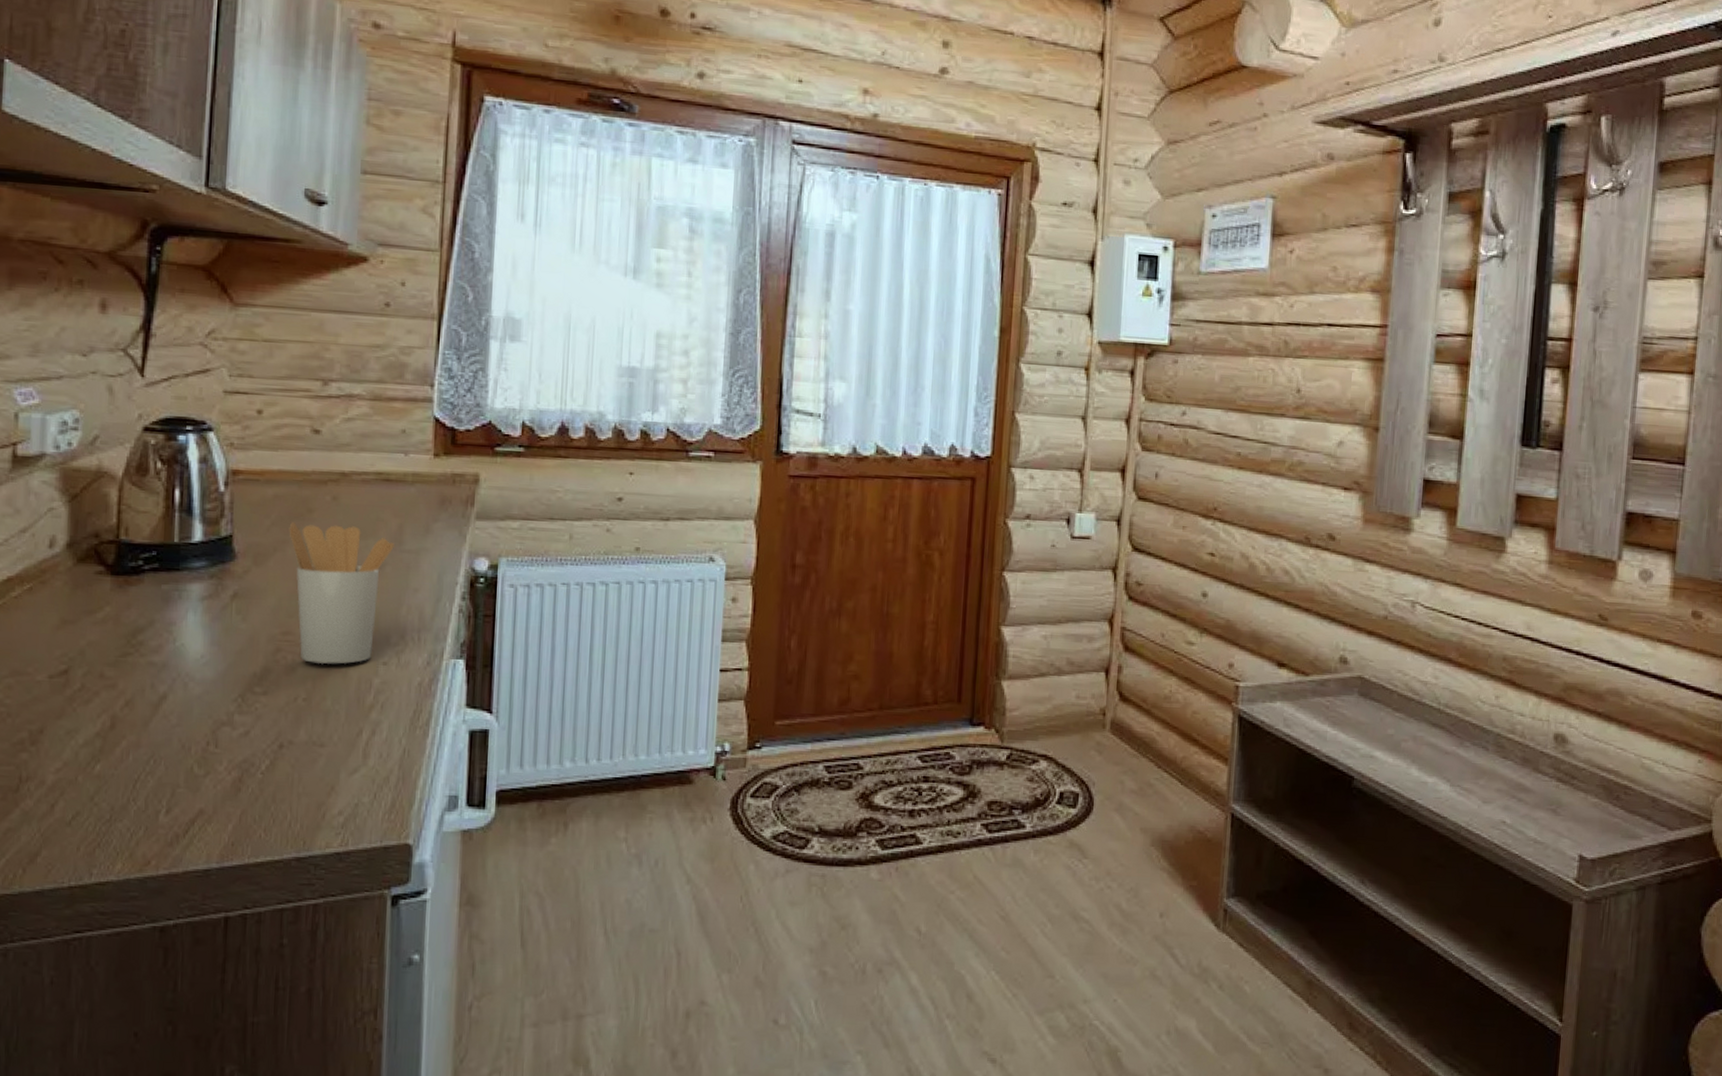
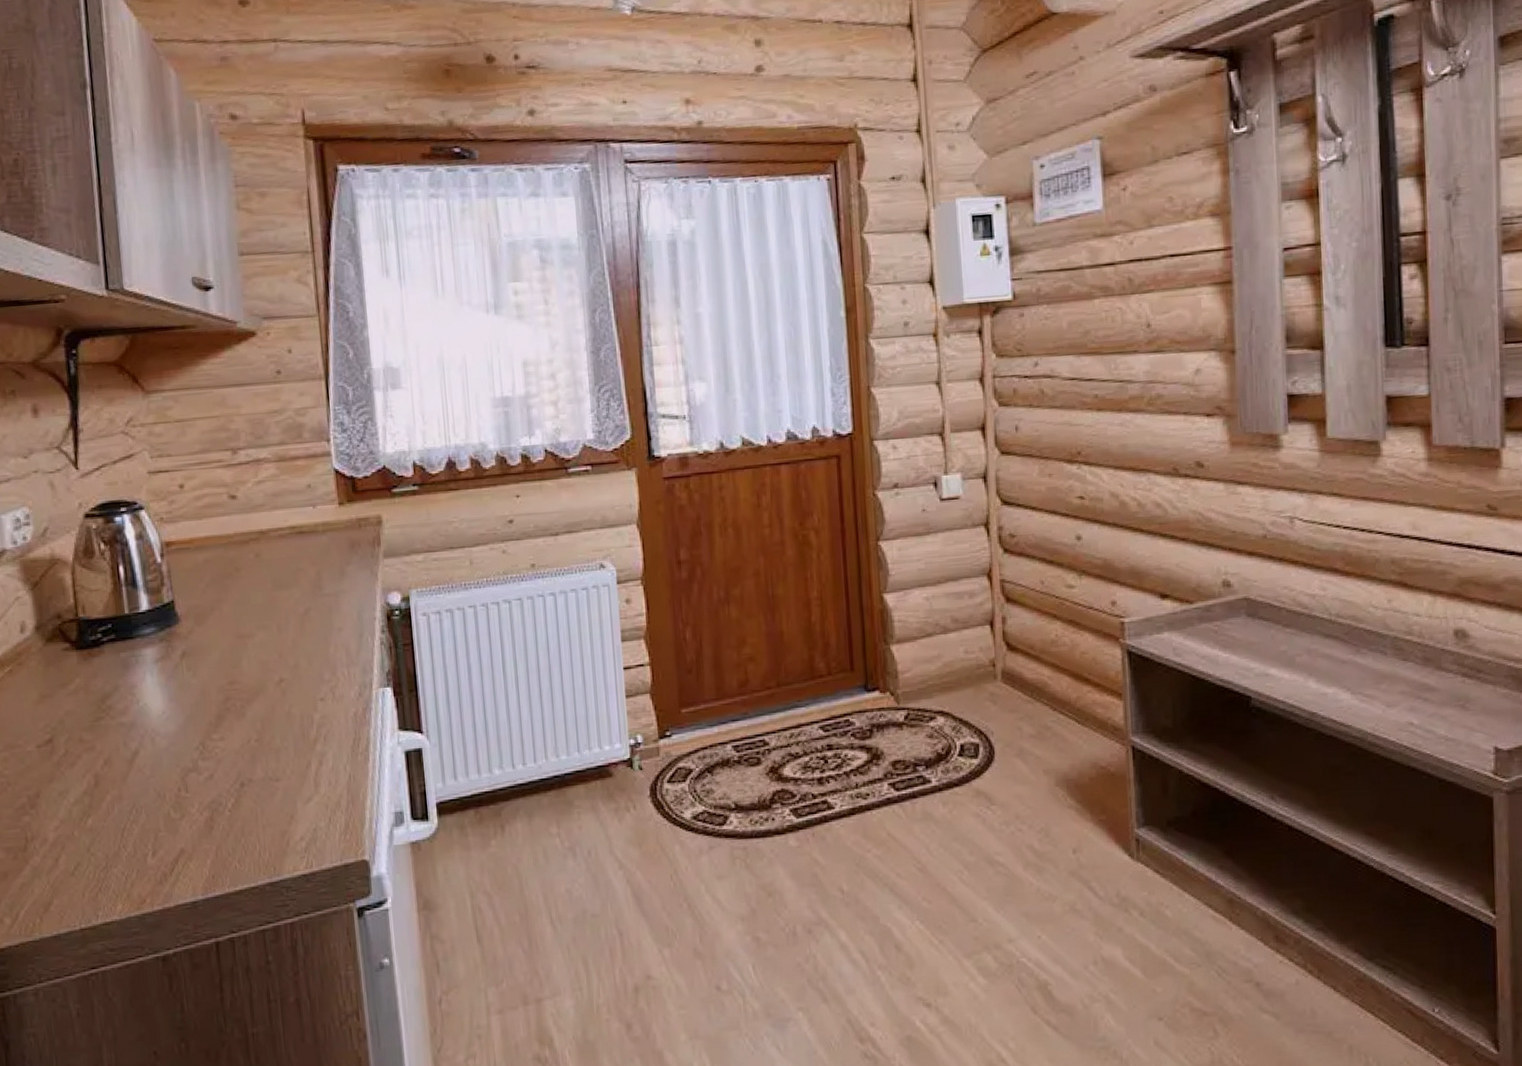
utensil holder: present [289,521,394,665] -> none [221,578,315,707]

